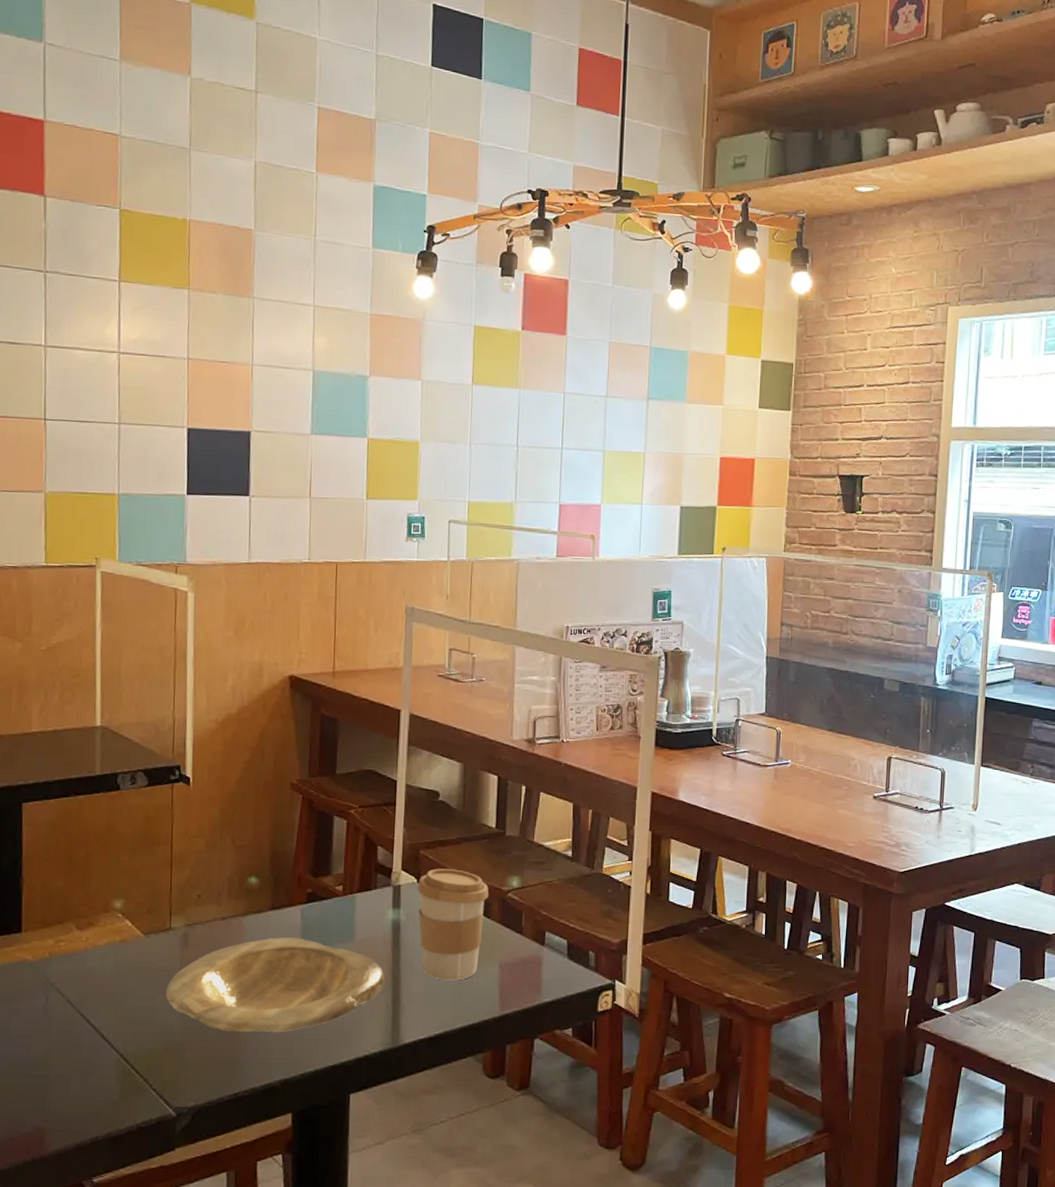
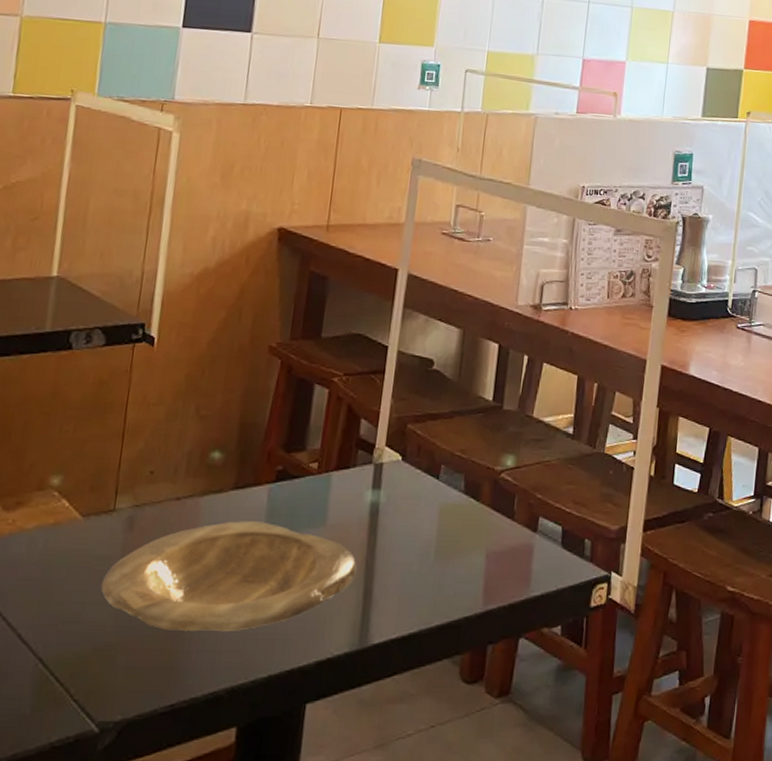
coffee cup: present [416,869,489,981] -> none [400,445,481,572]

